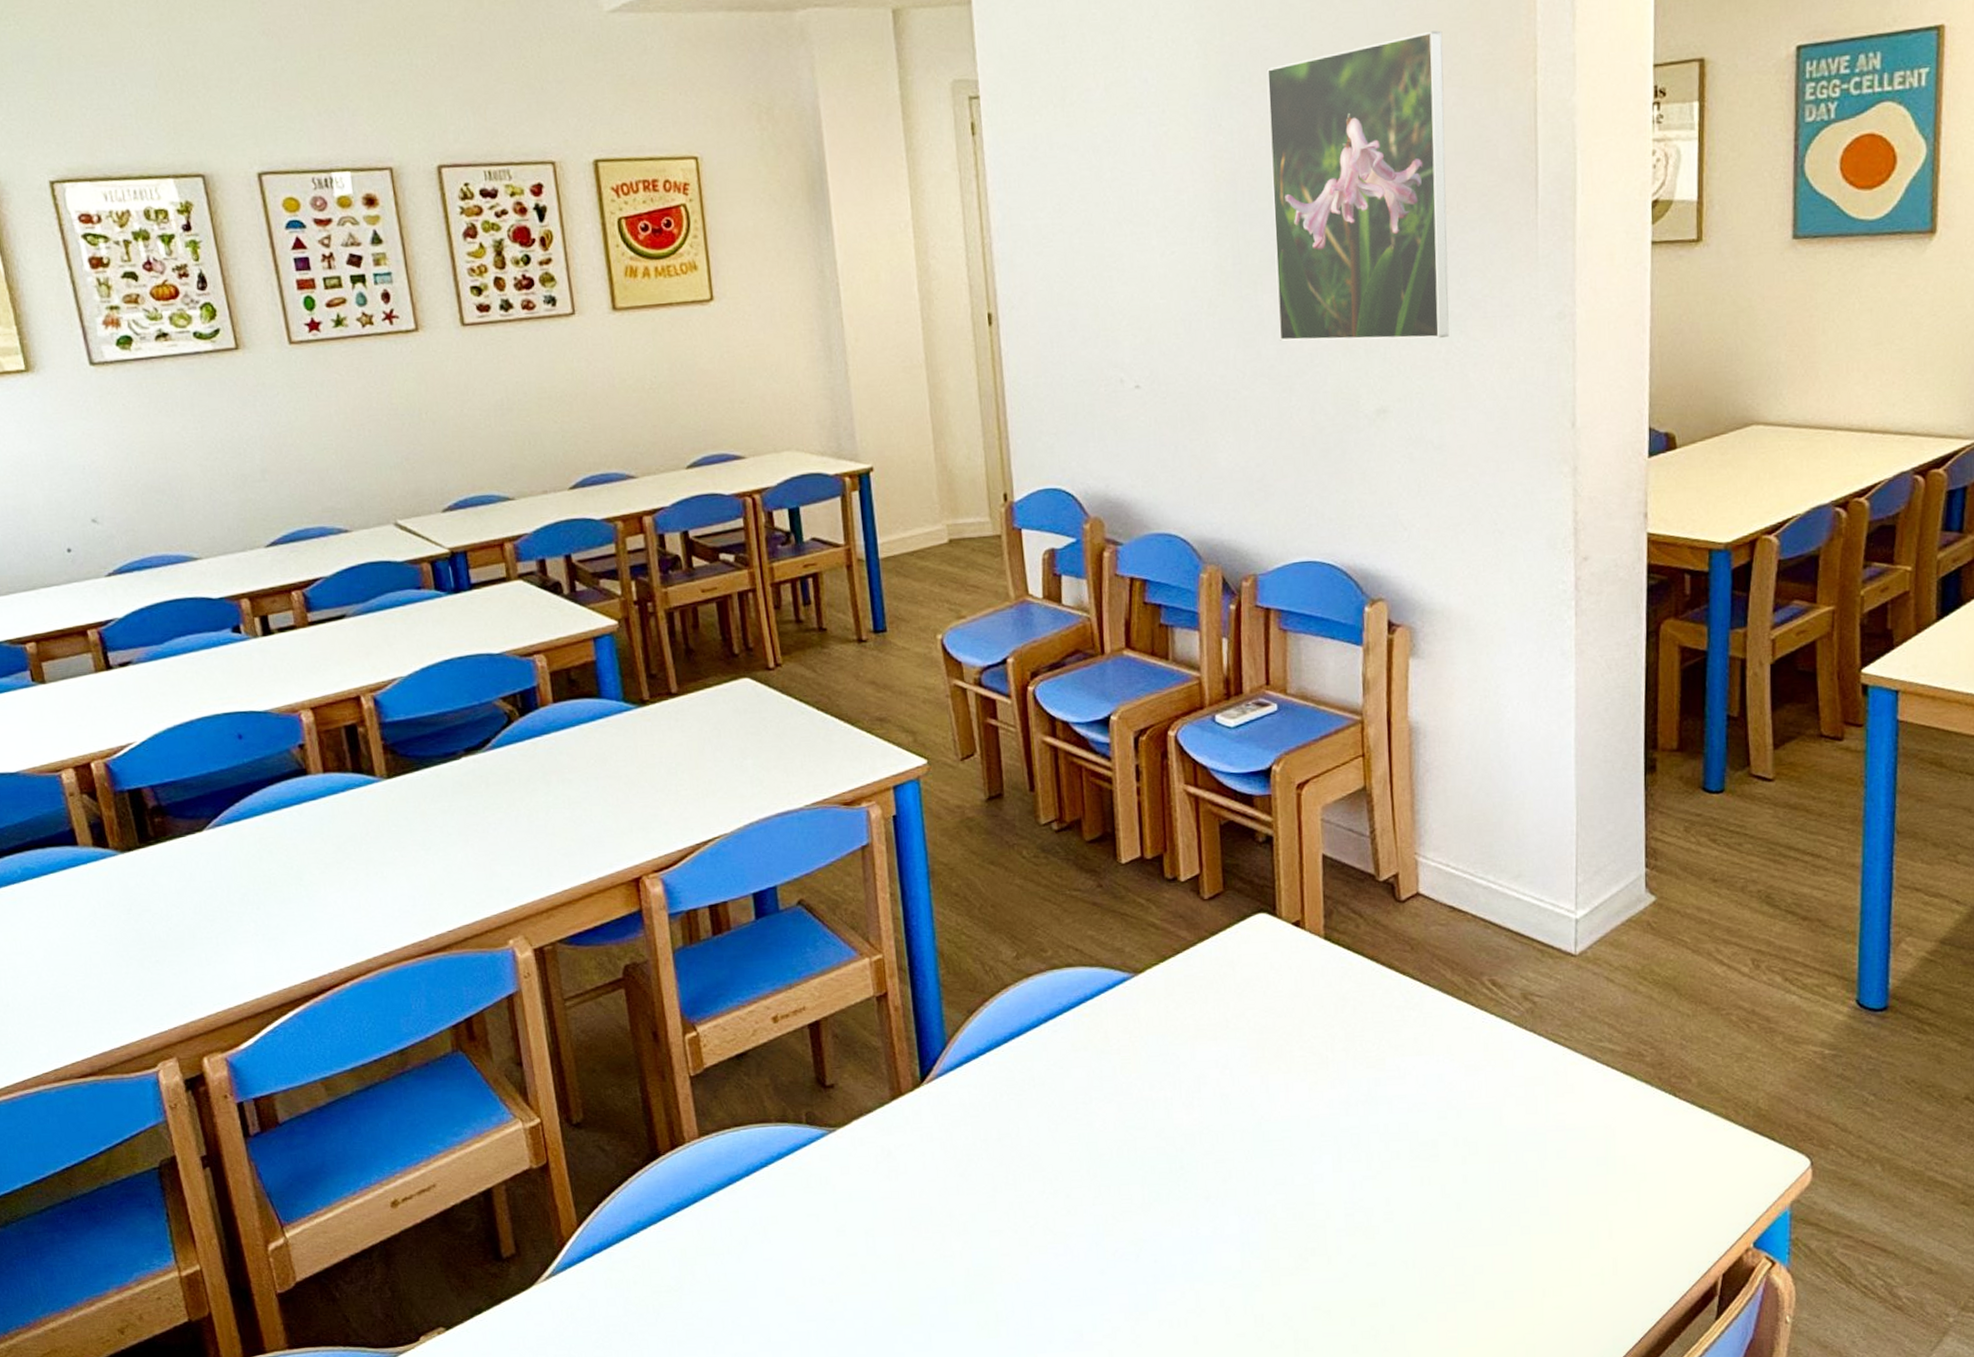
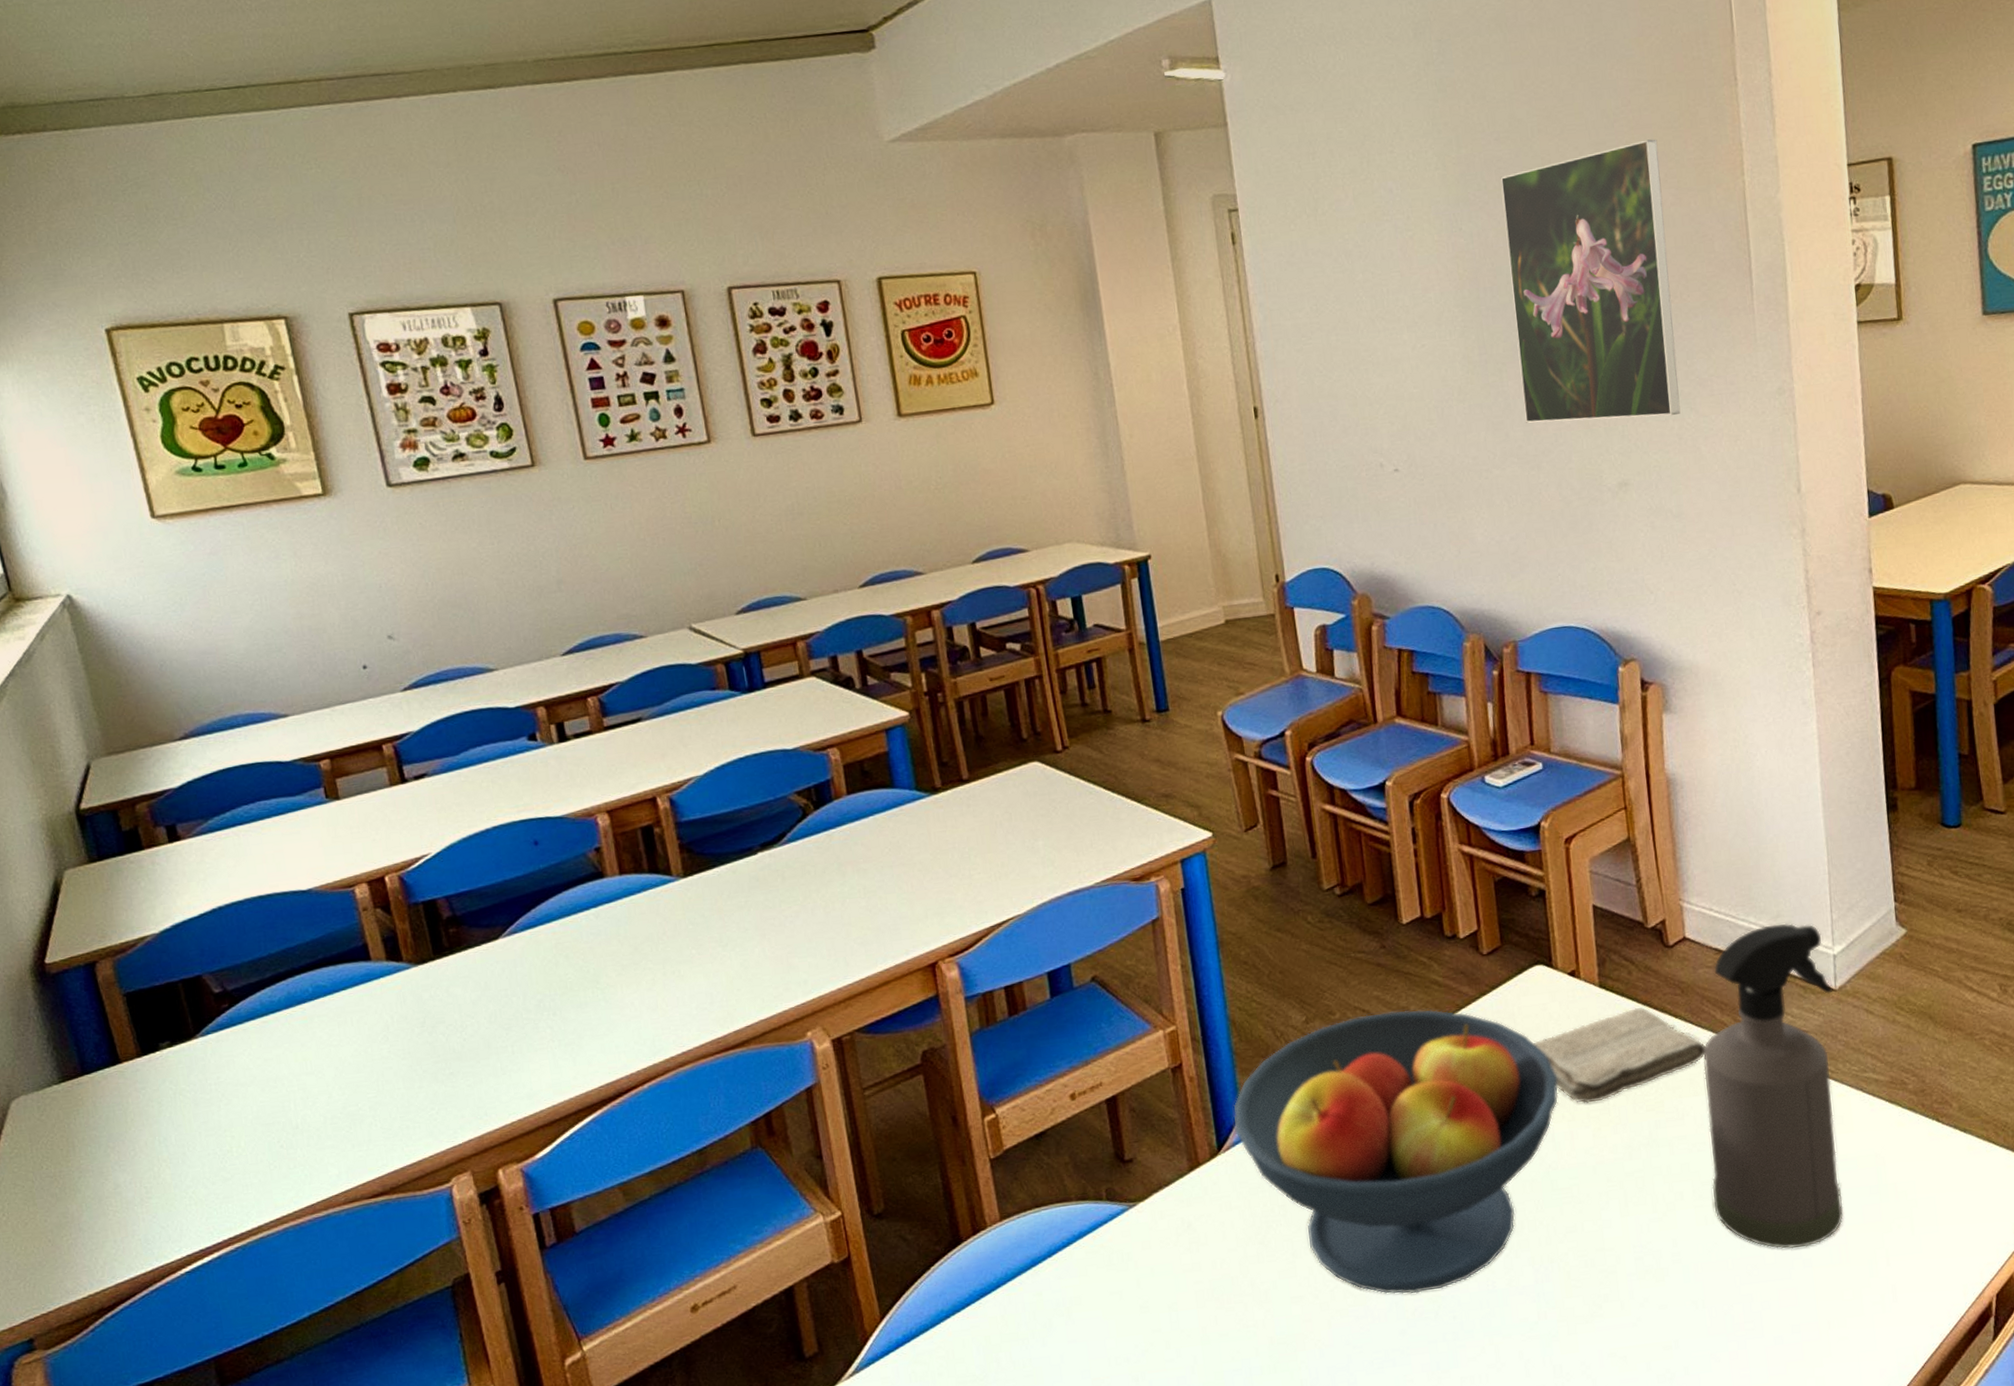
fruit bowl: none [938,951,1276,1235] -> present [1233,1009,1559,1294]
washcloth: none [1252,961,1432,1056] -> present [1534,1006,1705,1104]
spray bottle: none [1429,884,1573,1215] -> present [1703,923,1844,1249]

